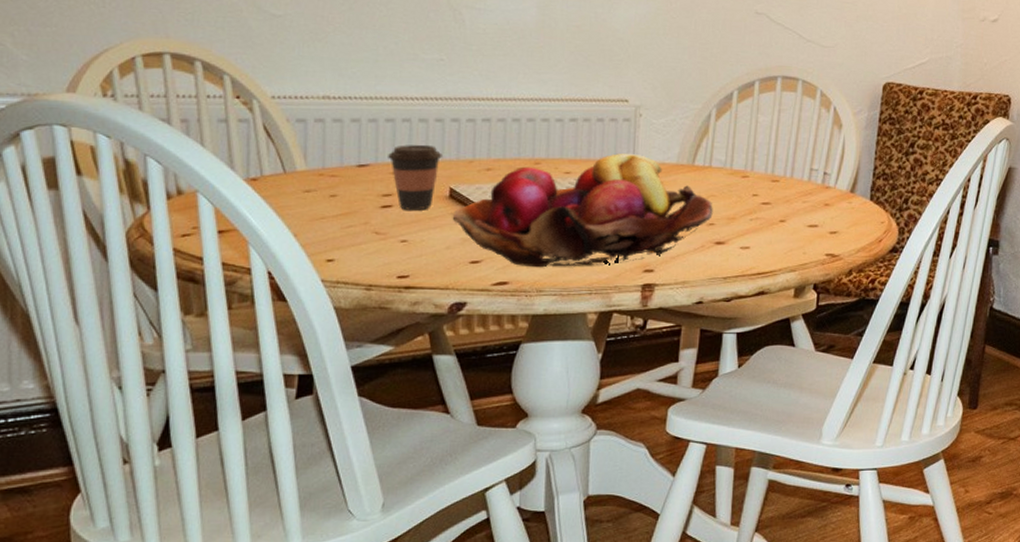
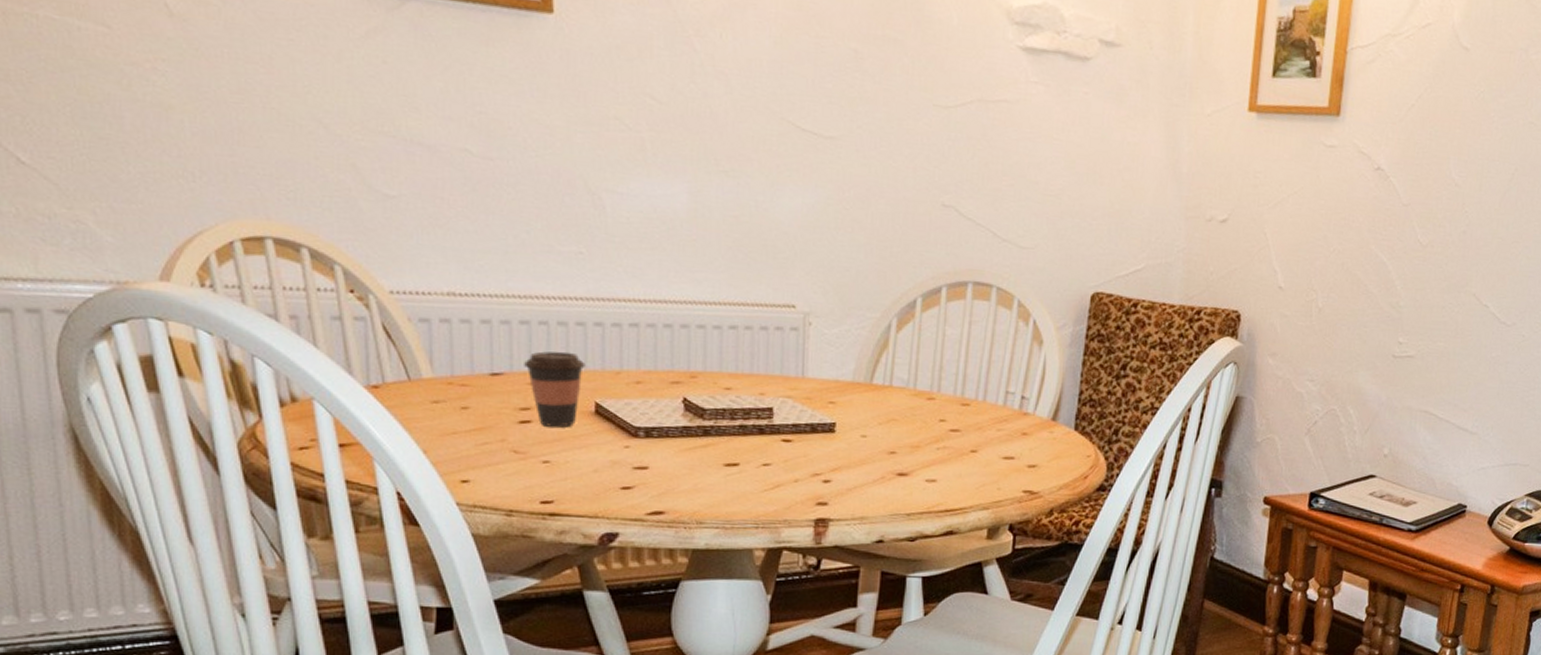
fruit basket: present [452,153,713,268] -> none [599,367,894,497]

